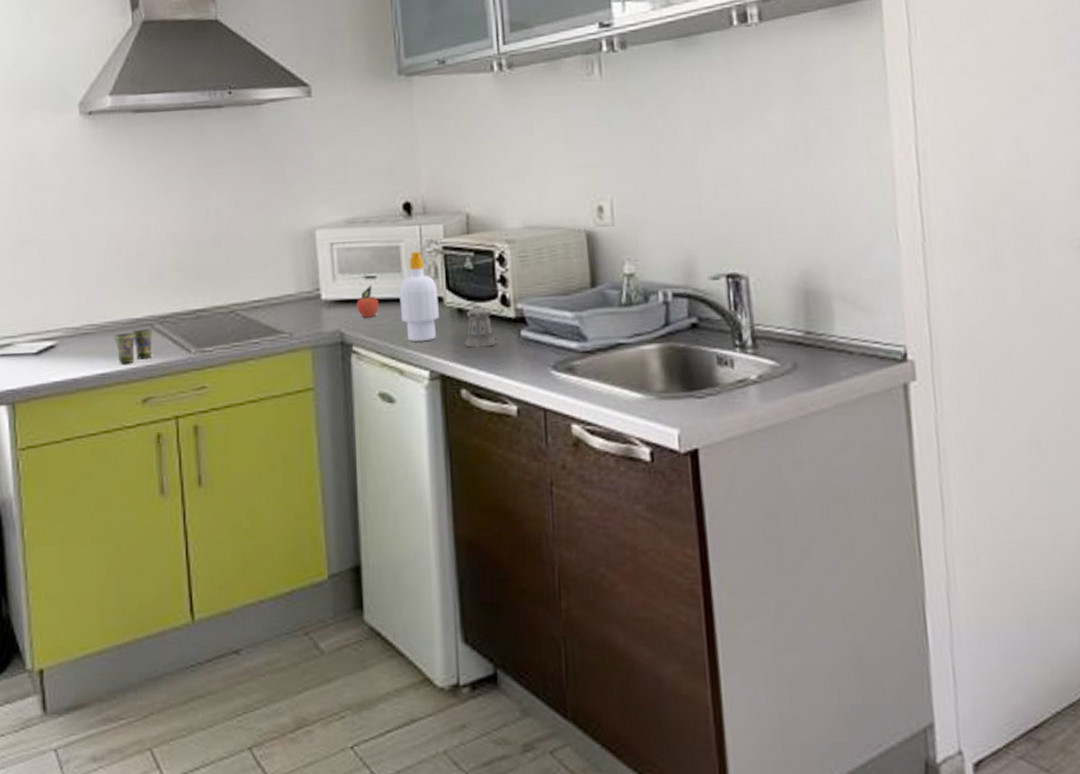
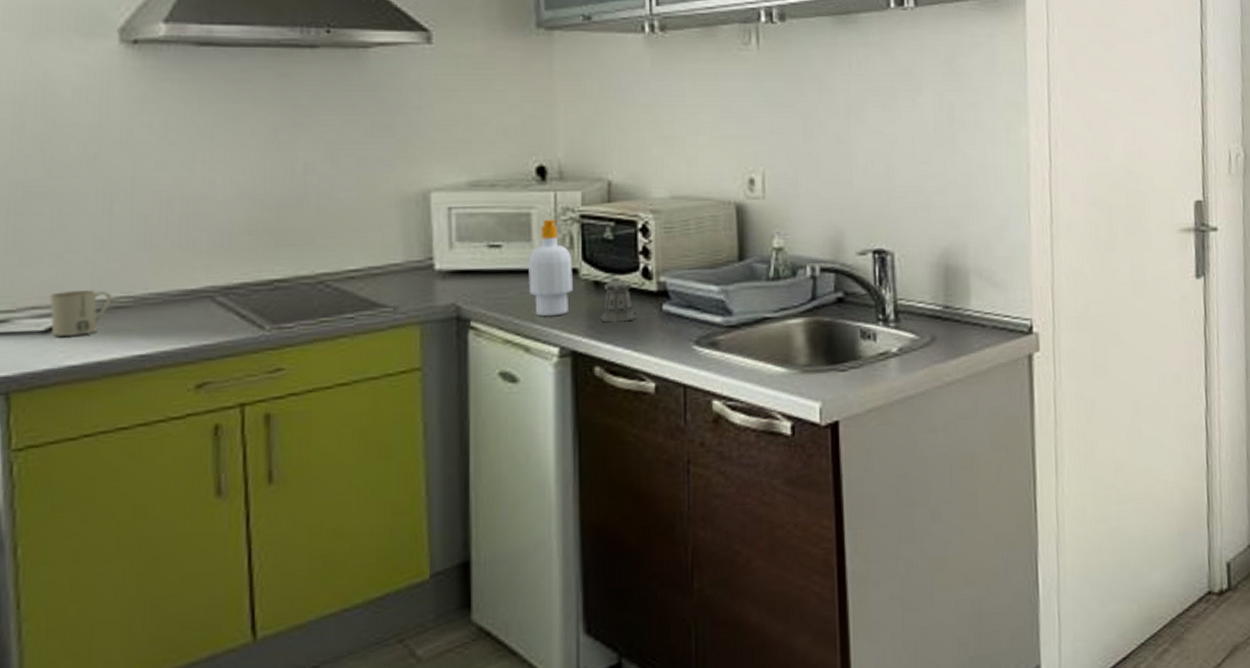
mug: none [39,320,81,358] -> present [50,290,112,338]
cup: present [114,329,153,364] -> none [158,301,213,344]
apple: present [356,284,379,318] -> none [477,253,504,290]

